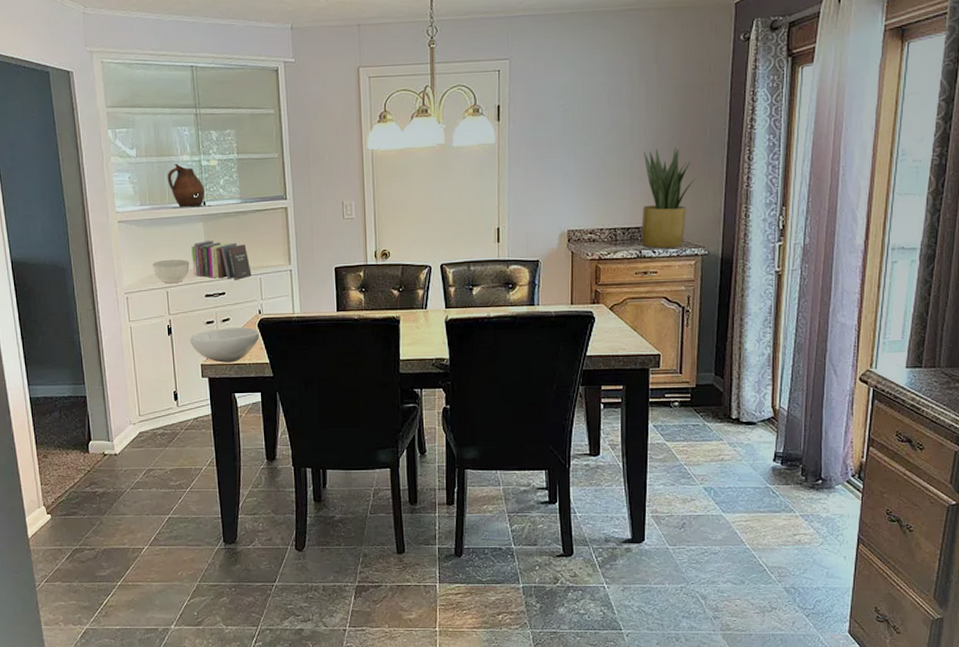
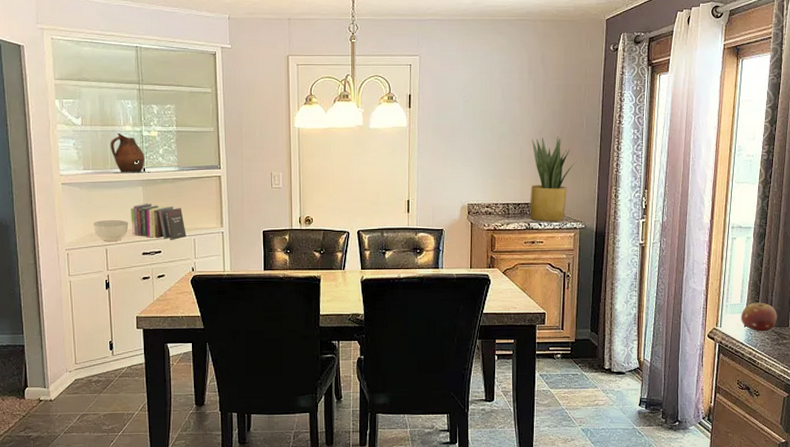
bowl: present [190,327,260,363] -> none [127,283,192,315]
fruit: none [902,338,948,374] -> present [741,302,777,332]

